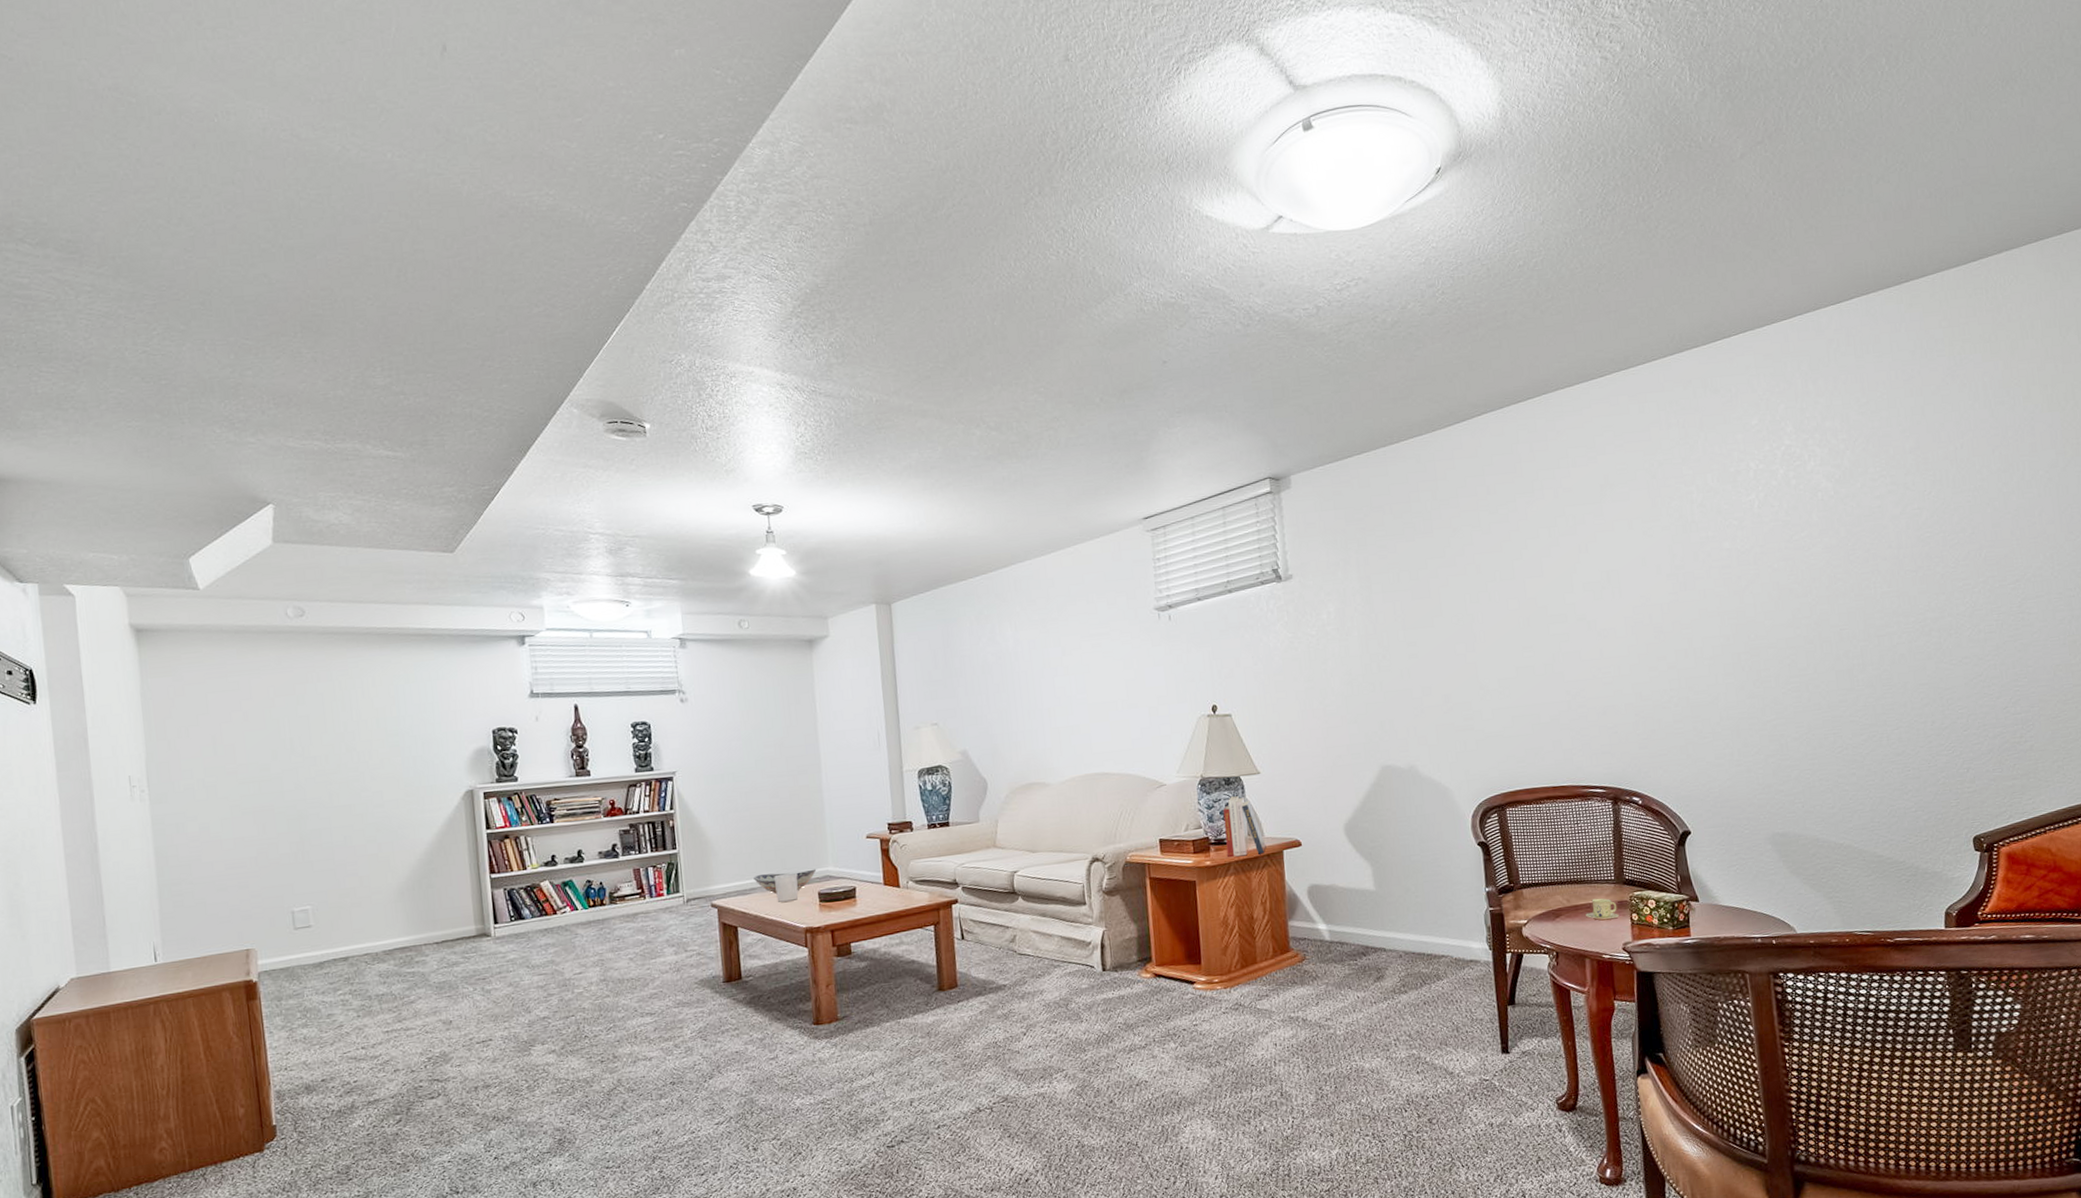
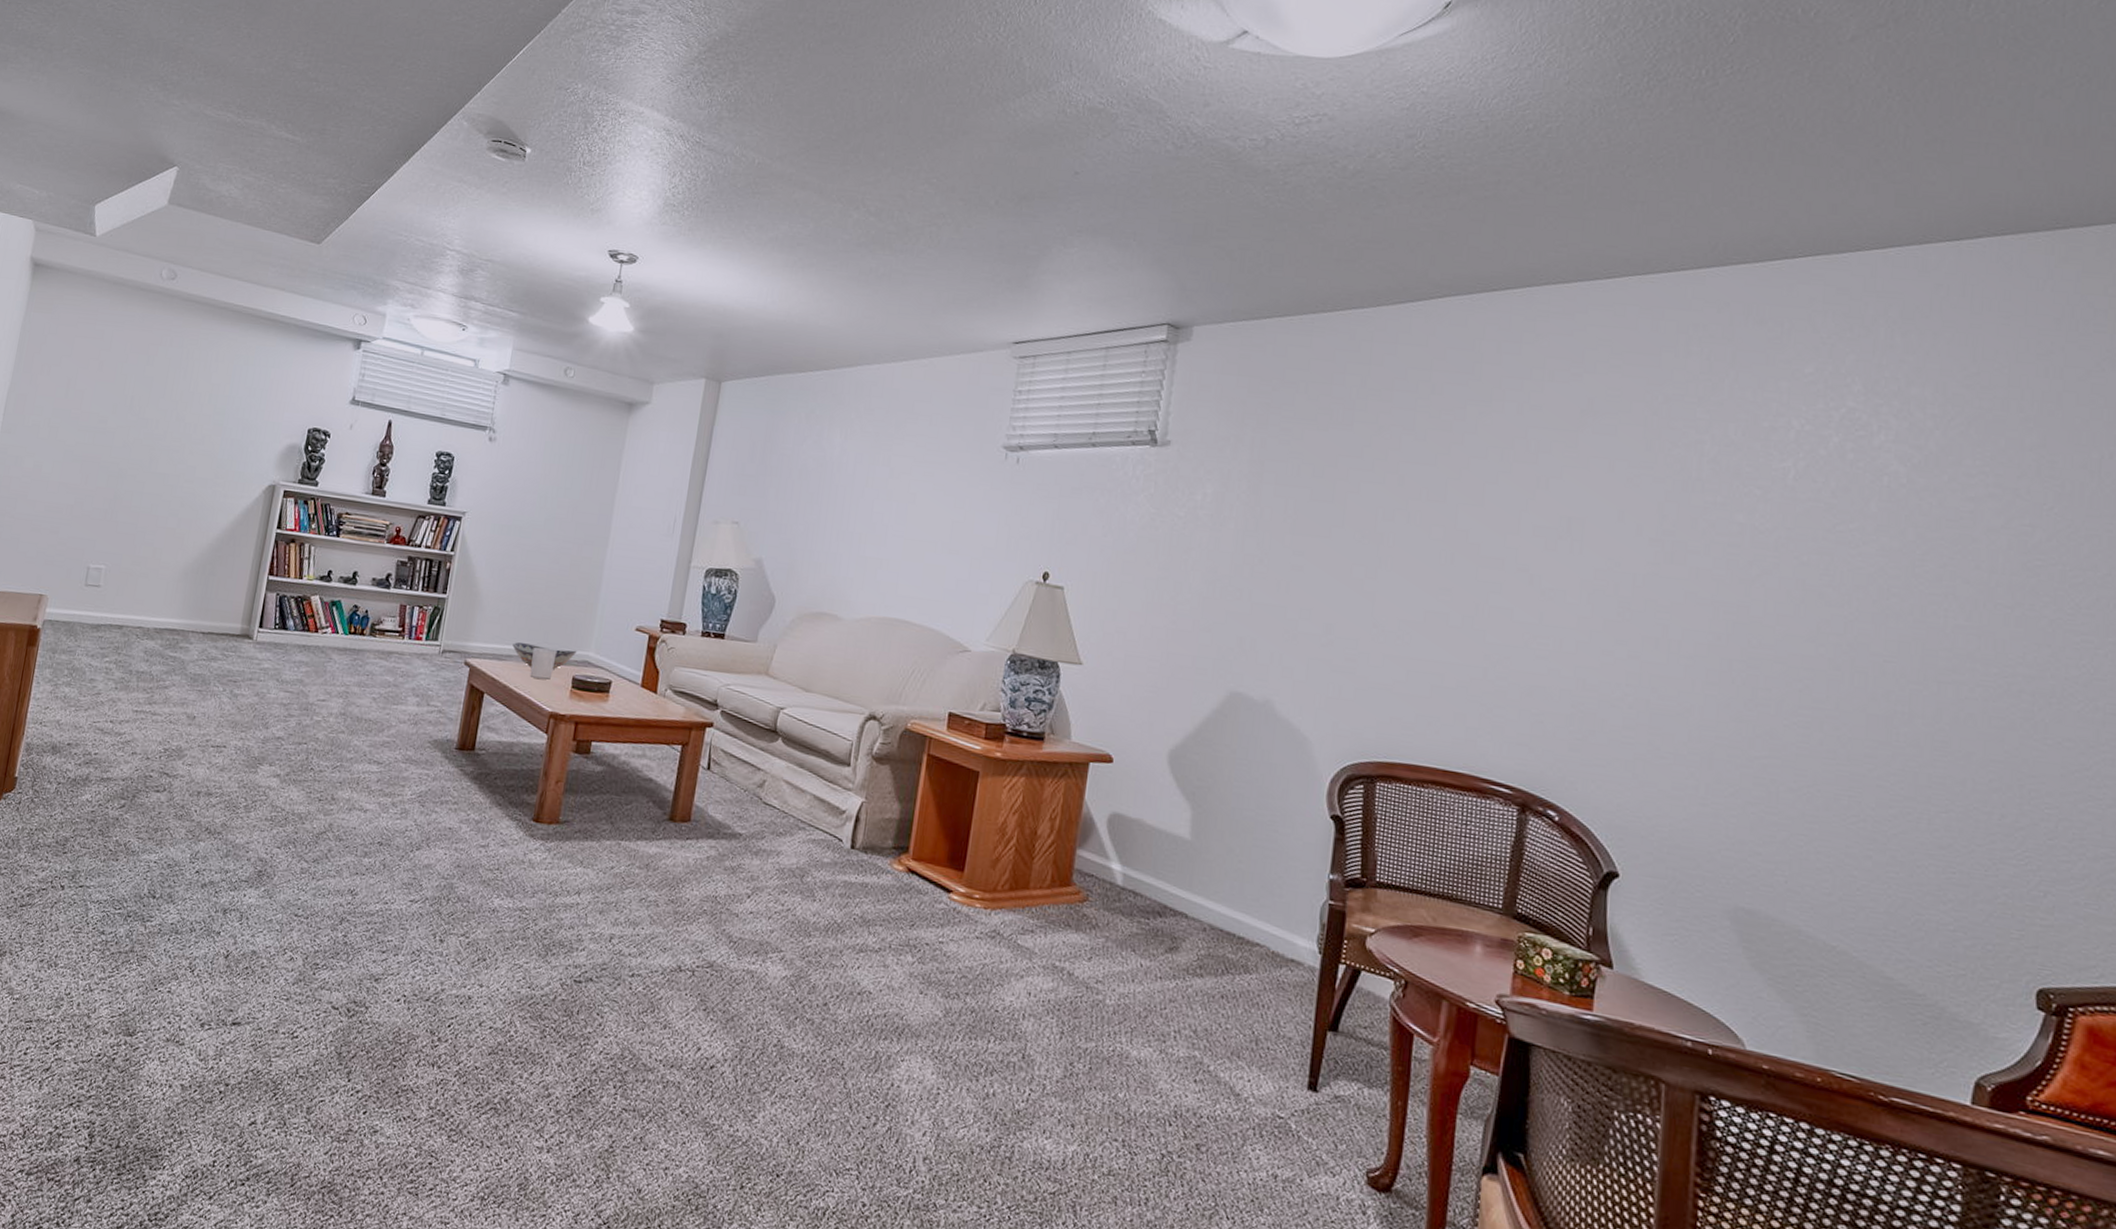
books: present [1223,795,1266,858] -> none [1023,682,1071,760]
cup and saucer: present [1586,898,1619,921] -> none [1454,925,1499,959]

